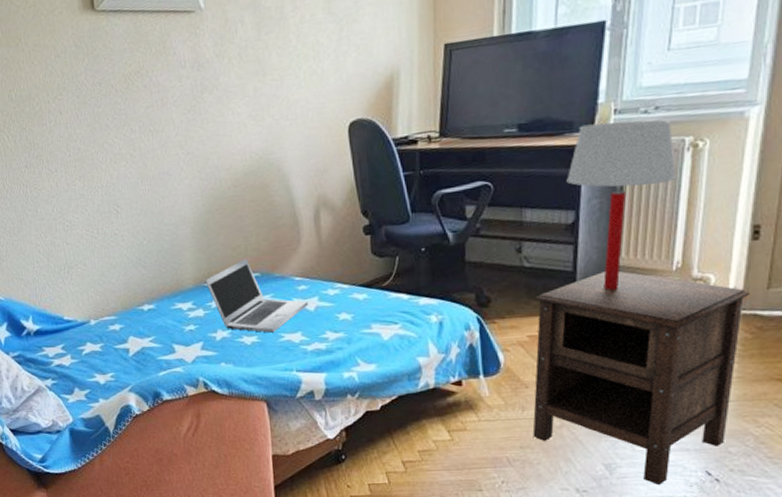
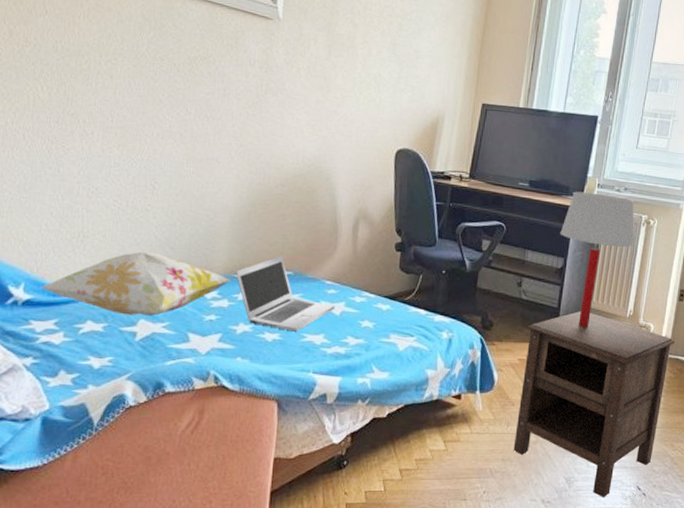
decorative pillow: none [45,273,203,334] -> present [40,251,231,316]

